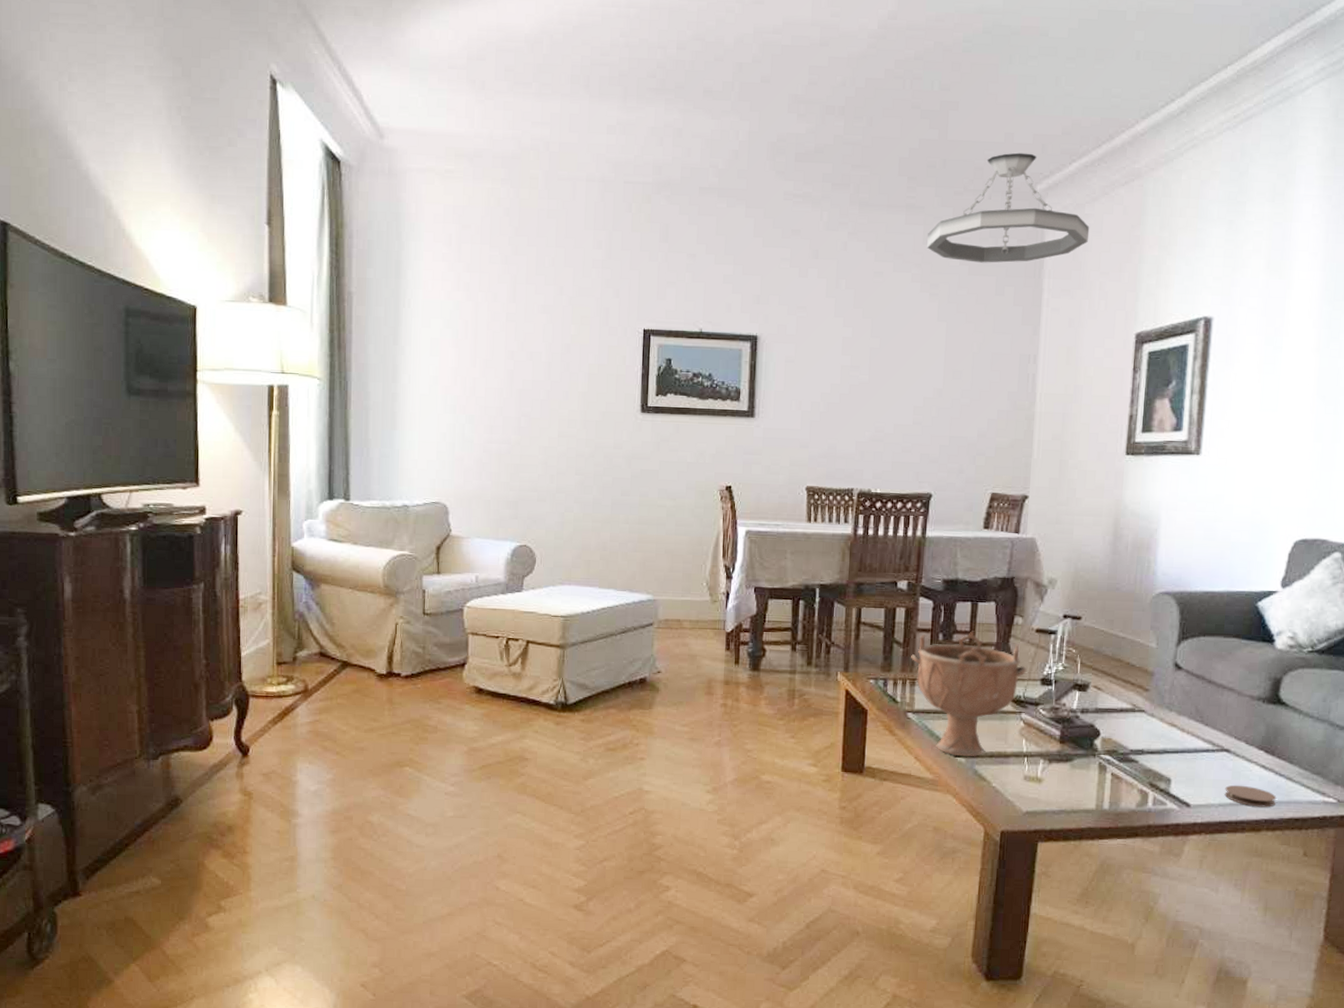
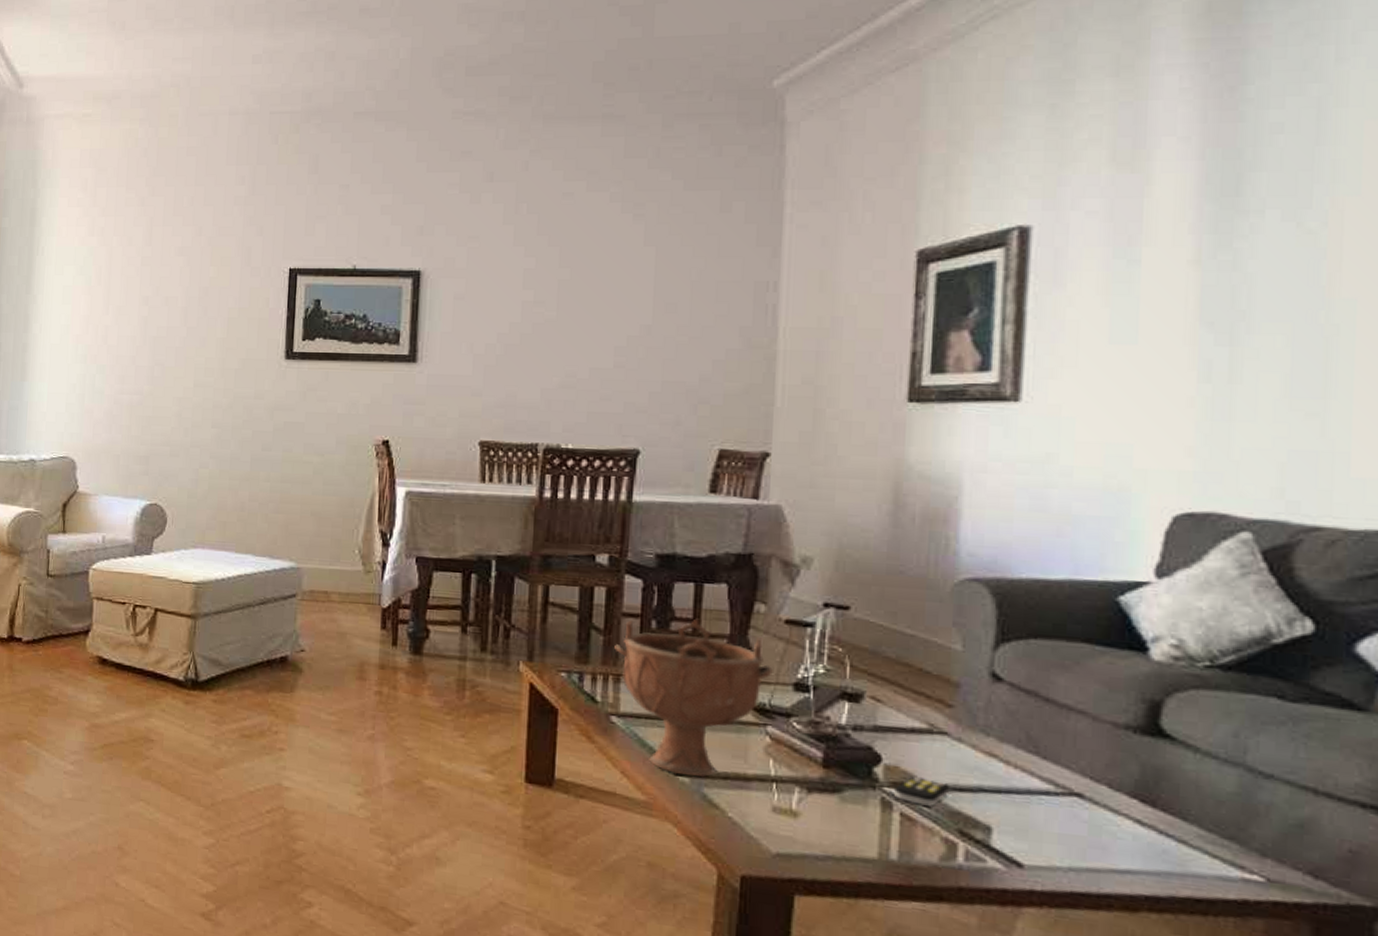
chandelier: present [927,152,1090,263] -> none [629,43,848,176]
remote control: none [1108,745,1144,767] -> present [894,776,949,806]
coaster: present [1224,785,1277,808] -> none [1077,843,1163,880]

